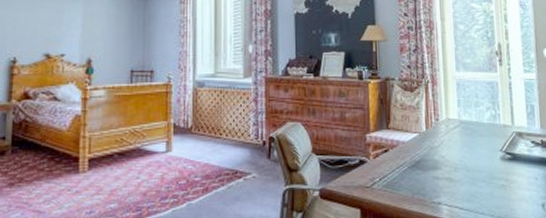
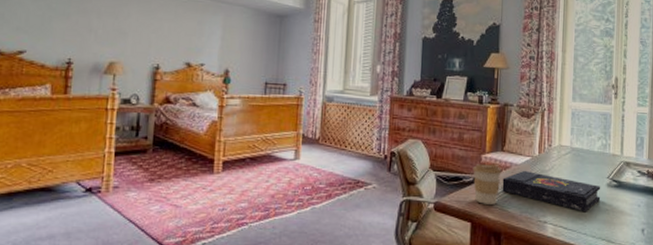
coffee cup: none [358,144,389,188] -> present [472,164,502,205]
book: none [390,148,496,190] -> present [502,170,601,213]

